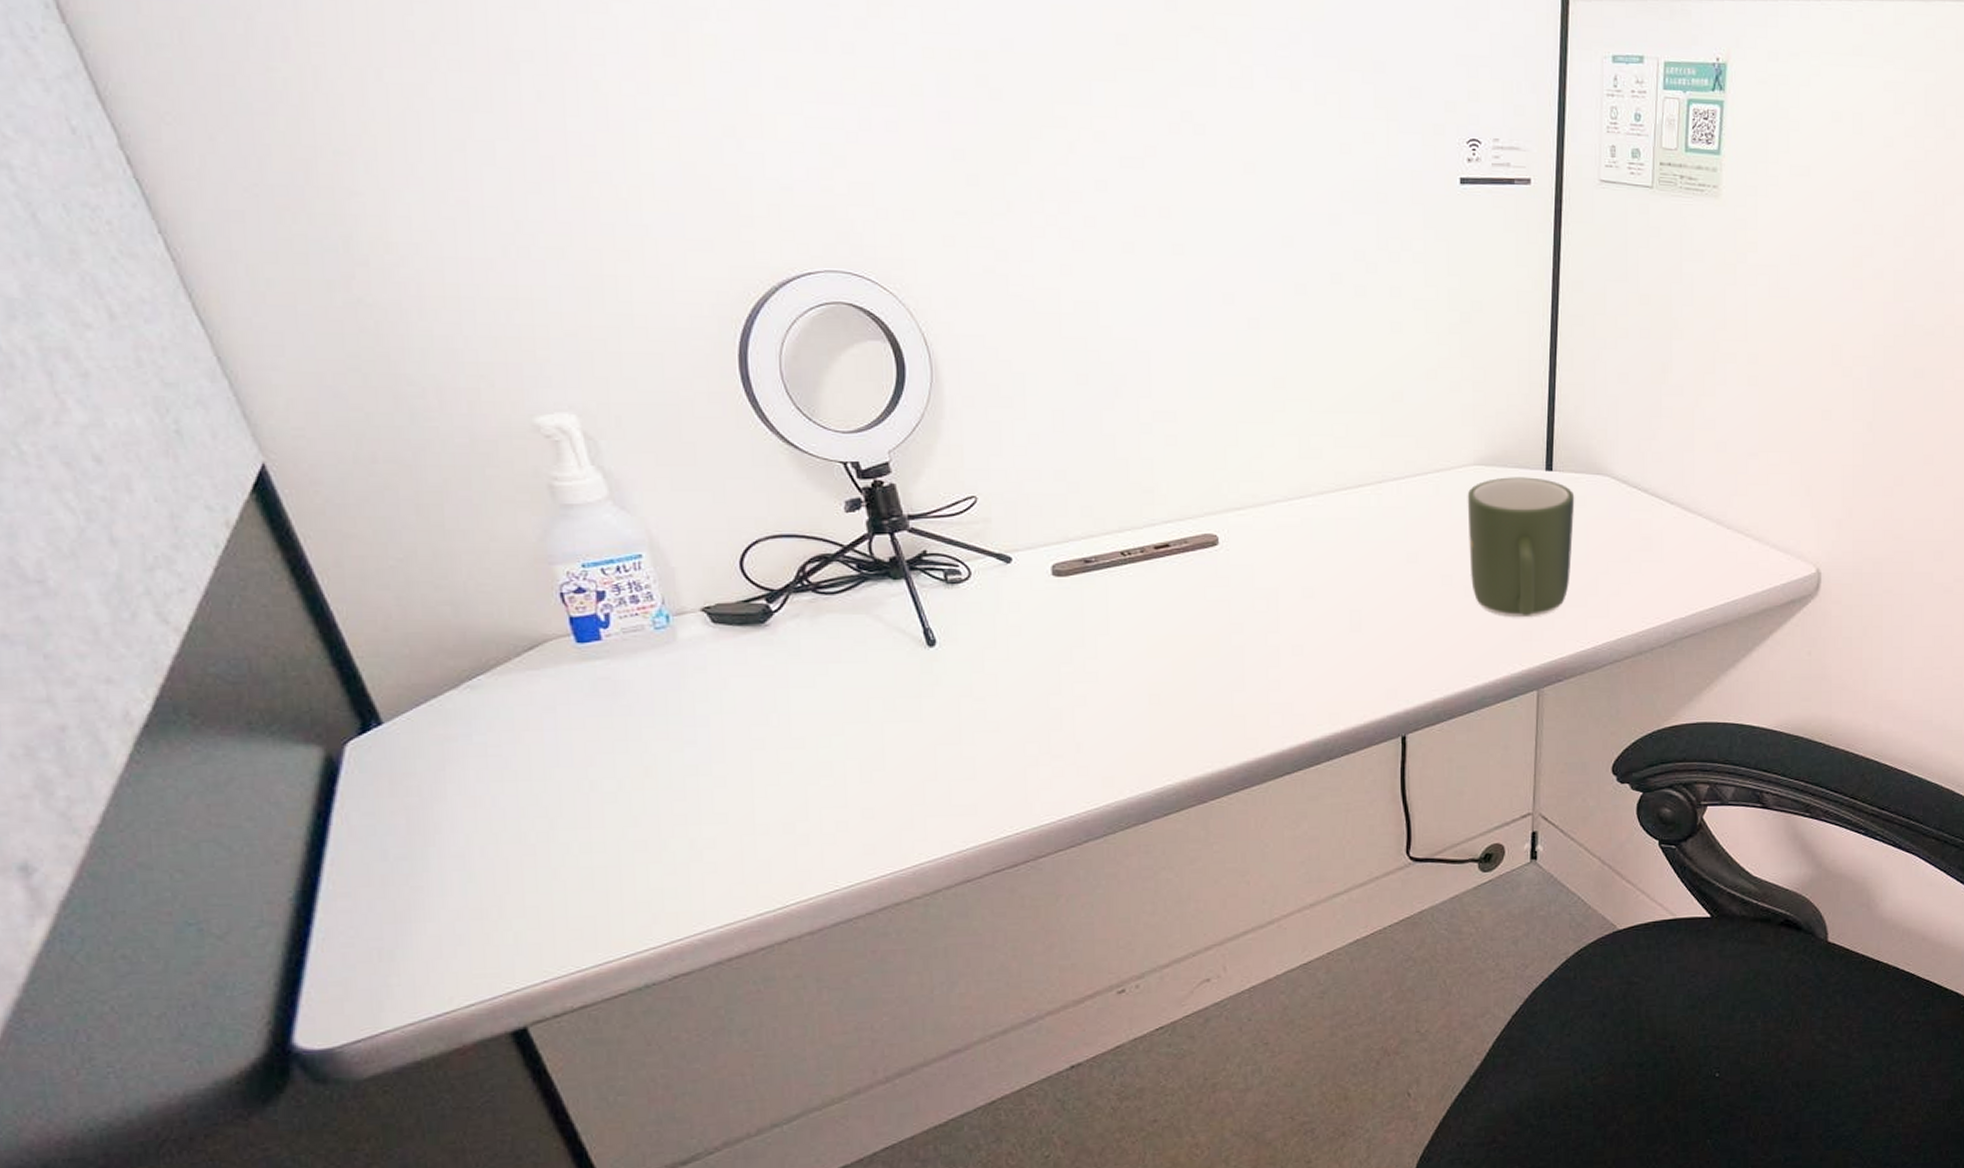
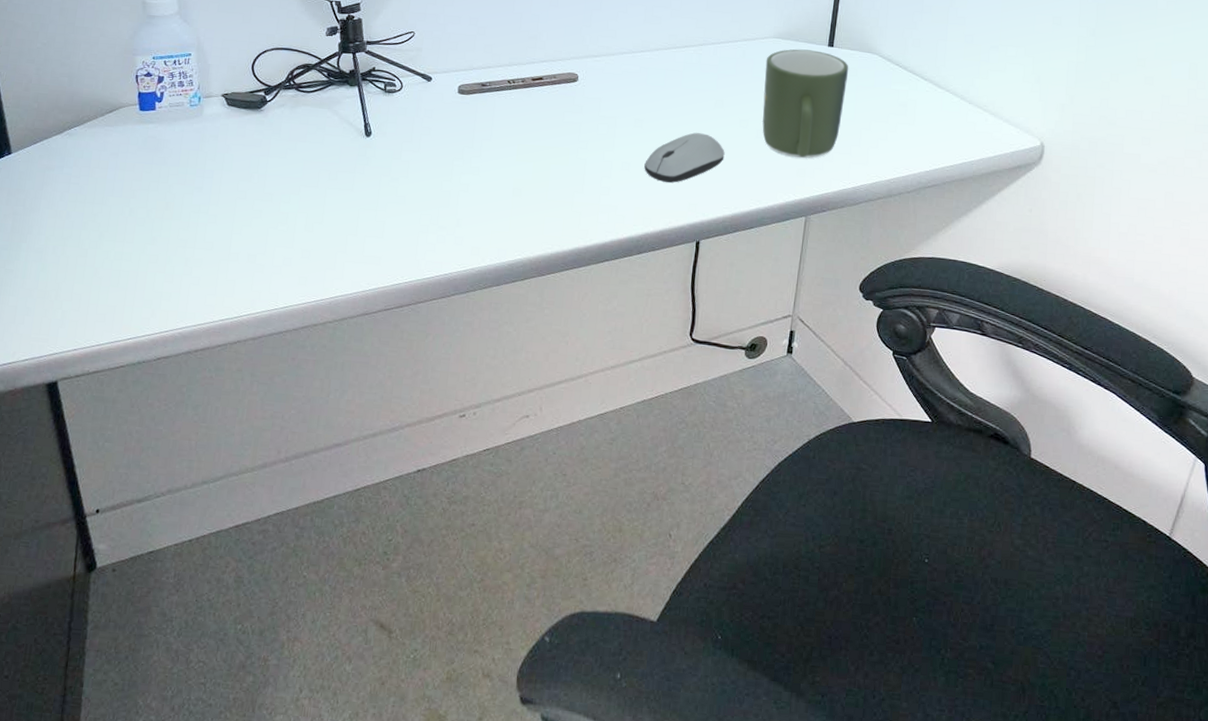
computer mouse: none [1322,598,1426,665] -> present [644,132,725,183]

